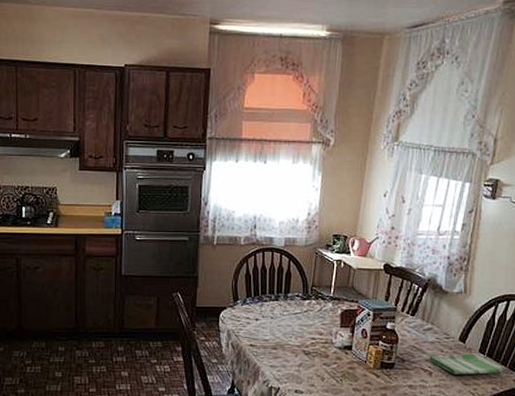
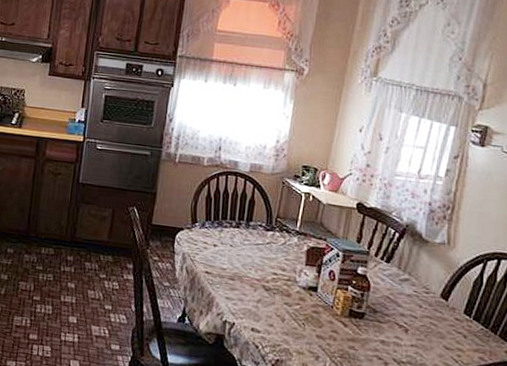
dish towel: present [428,353,506,375] -> none [404,309,496,341]

